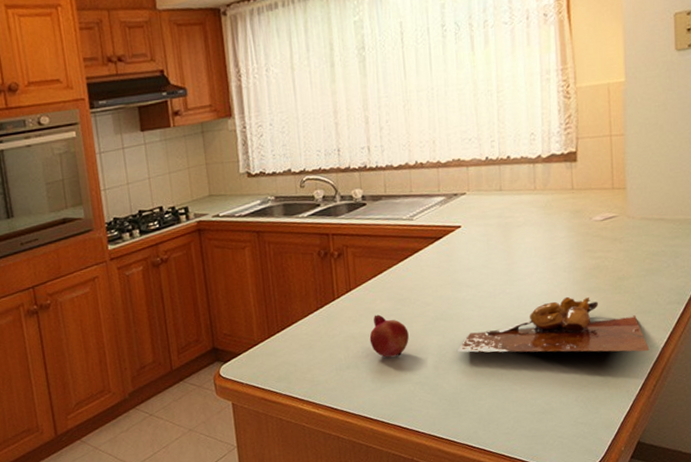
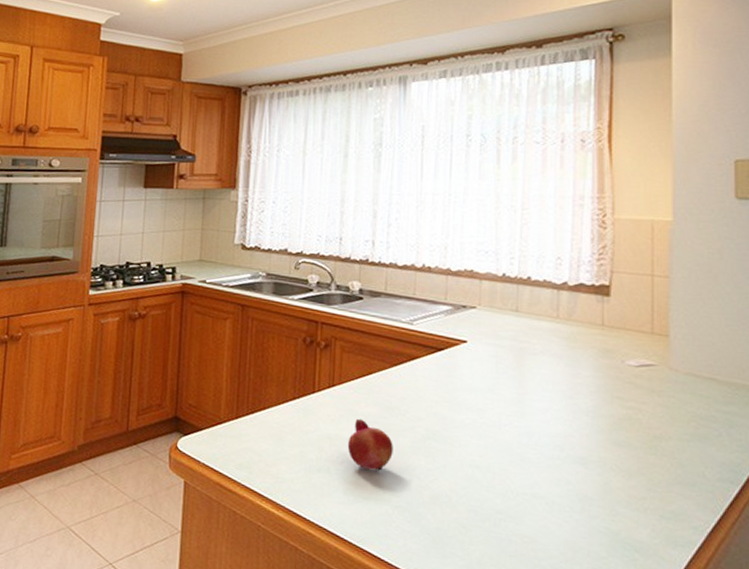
cutting board: present [458,296,650,353] -> none [449,445,692,533]

